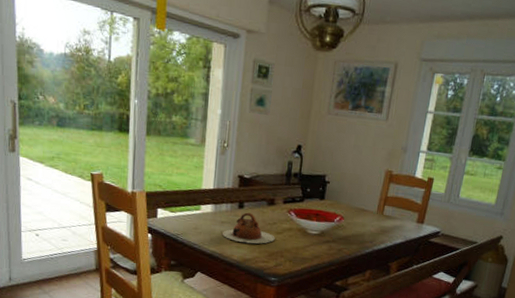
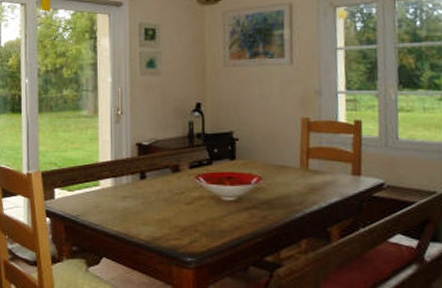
teapot: present [223,212,275,244] -> none [126,183,186,219]

